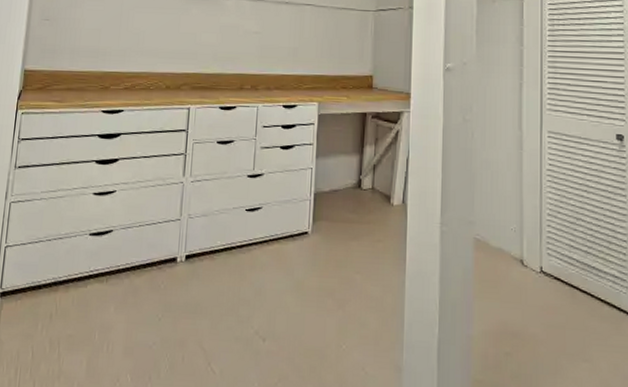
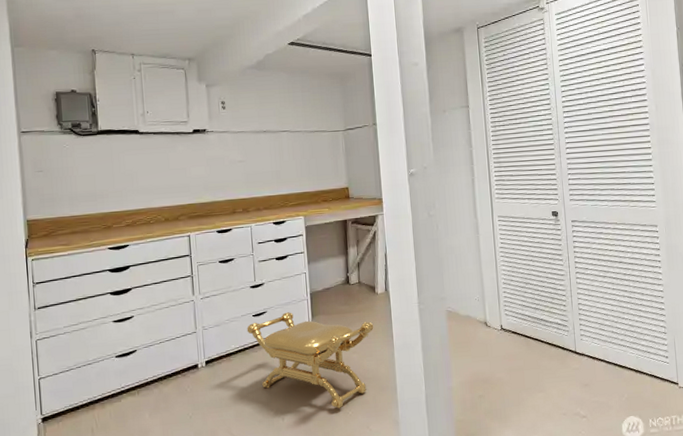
stool: none [237,211,384,339] -> present [246,312,374,409]

